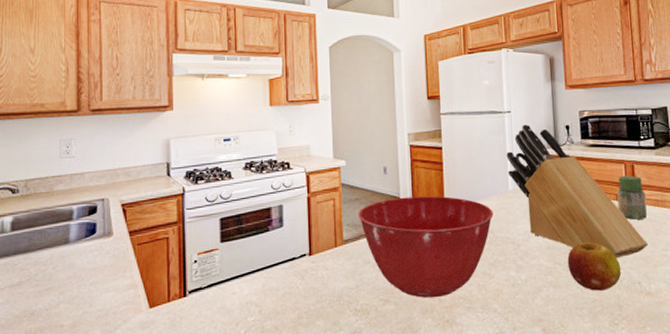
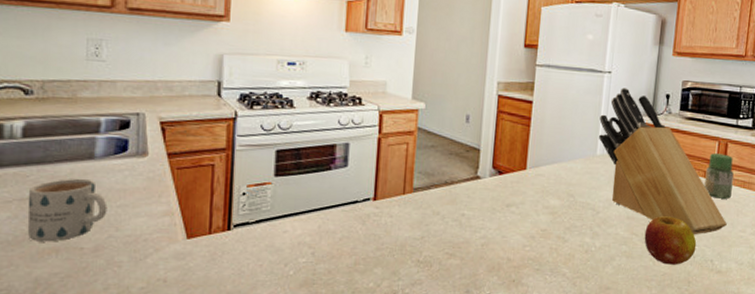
mug: none [17,261,82,323] -> present [27,178,108,242]
mixing bowl: present [358,196,494,299] -> none [432,149,577,257]

